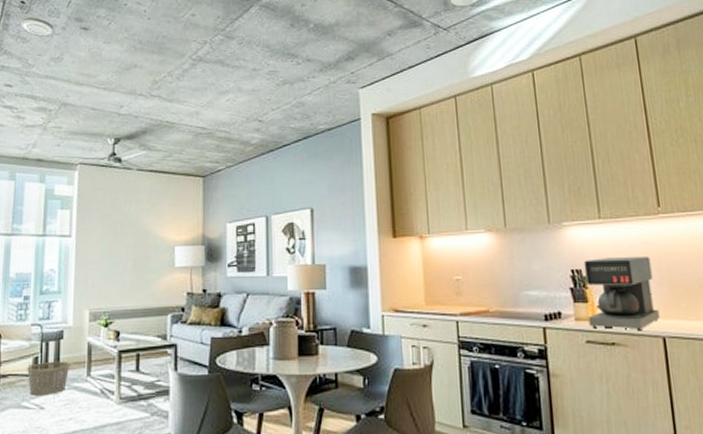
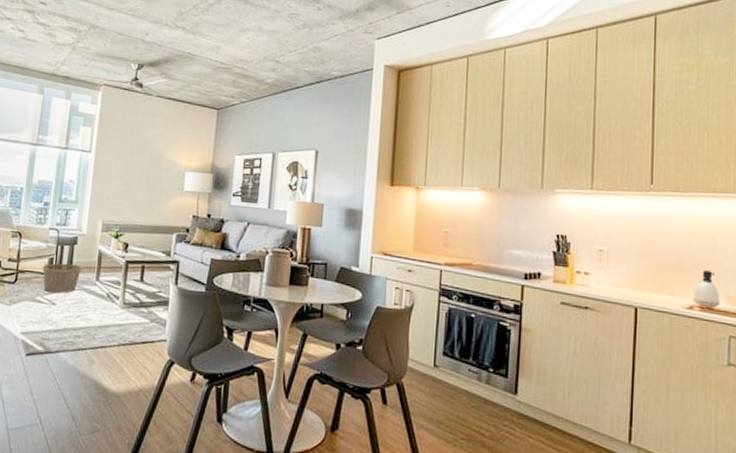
coffee maker: present [583,257,660,331] -> none [566,226,635,299]

